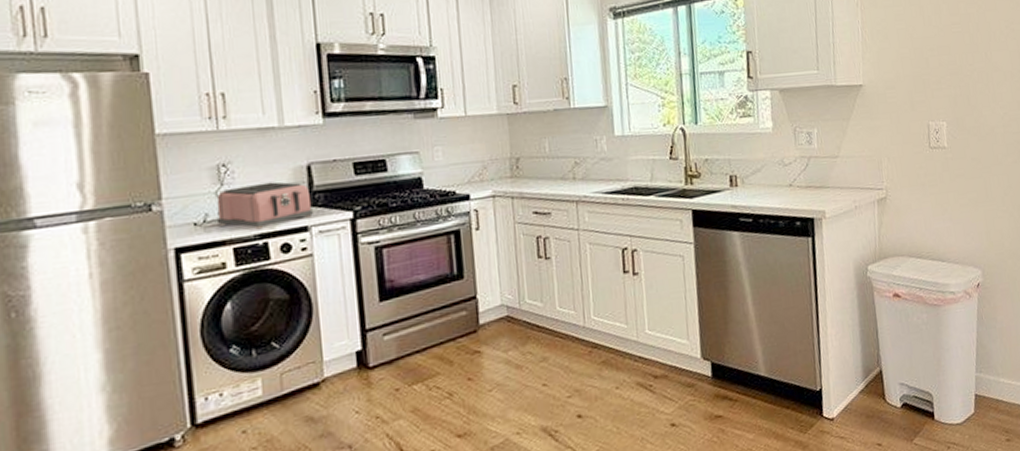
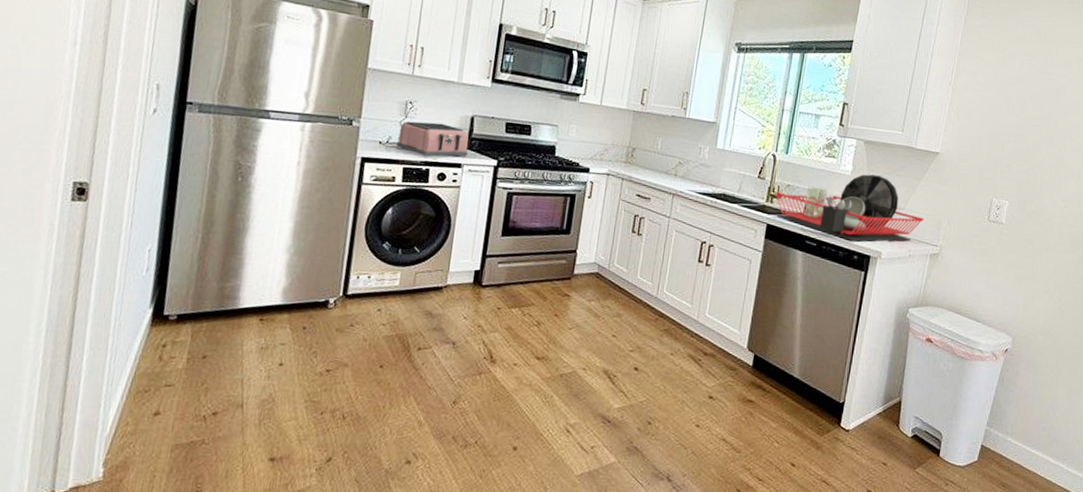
dish rack: none [693,125,863,207] -> present [775,174,925,242]

